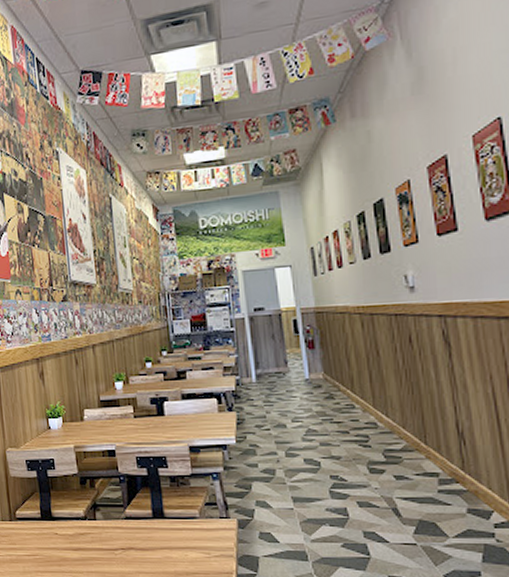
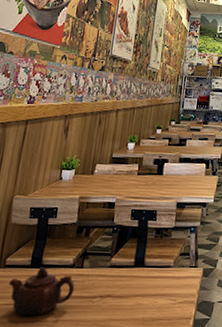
teapot: none [24,520,93,567] -> present [8,267,75,317]

